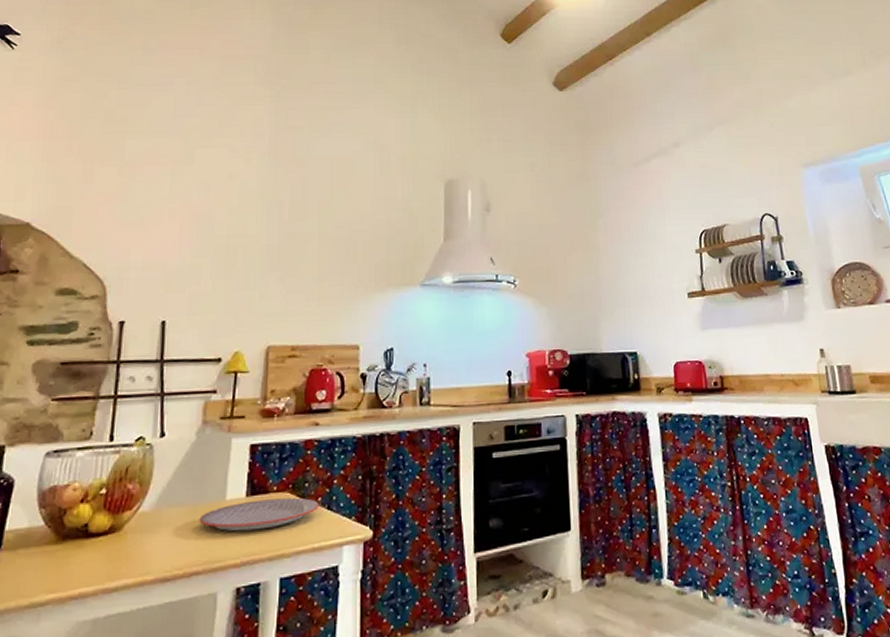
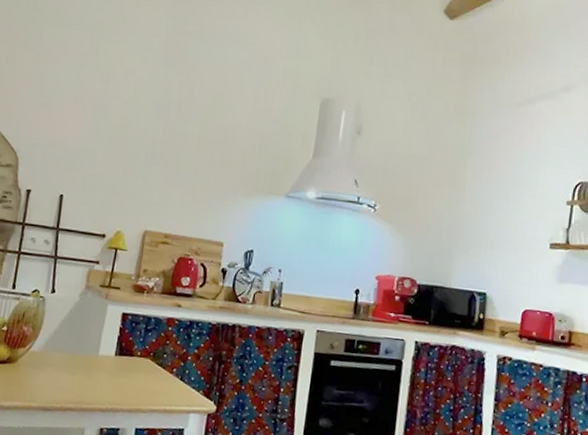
plate: present [199,497,320,532] -> none [76,359,174,386]

